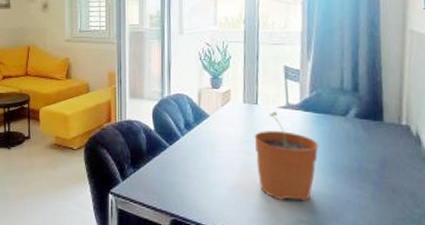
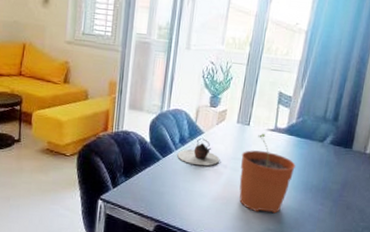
teapot: none [184,122,232,151] -> present [177,138,220,166]

